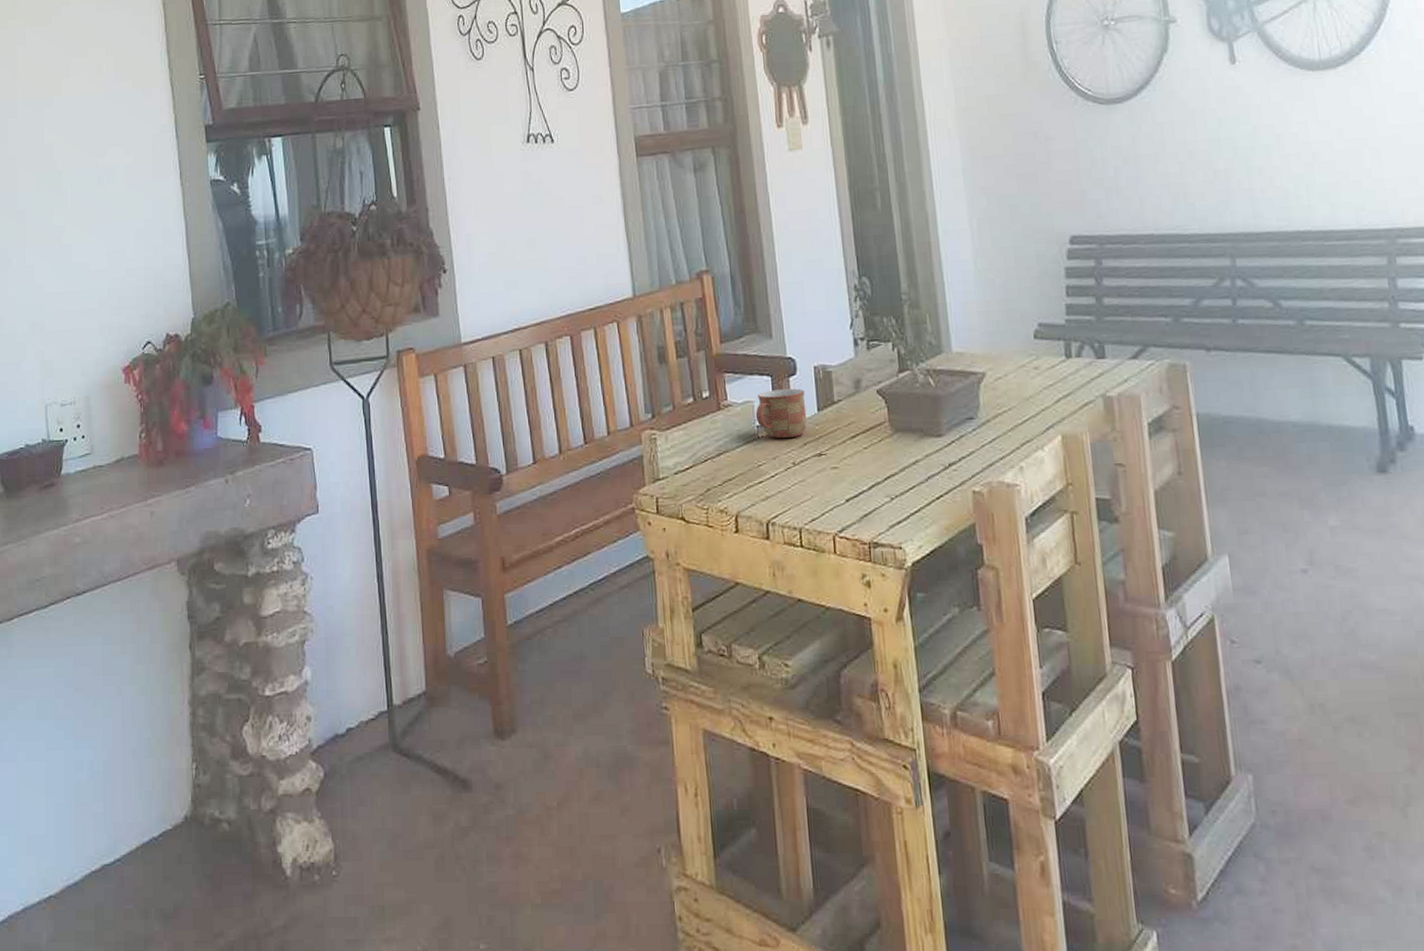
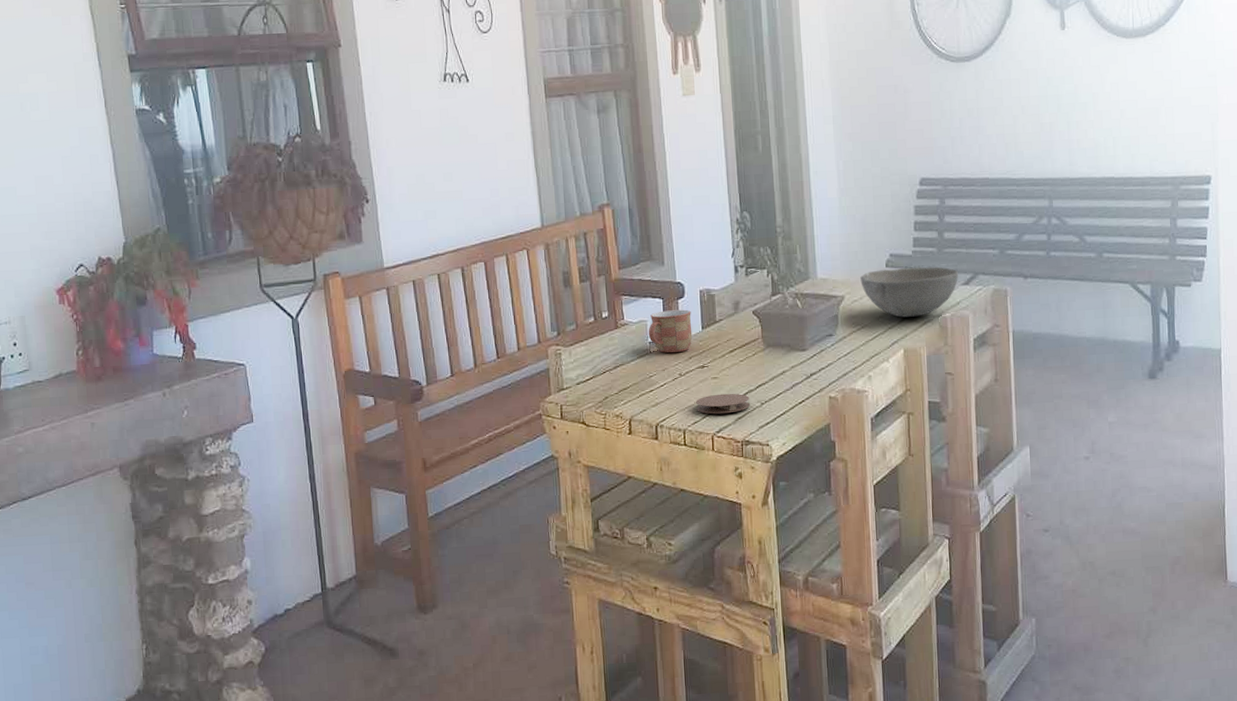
coaster: none [813,486,877,511] -> present [696,393,750,414]
bowl: none [1004,338,1124,398] -> present [860,267,959,318]

